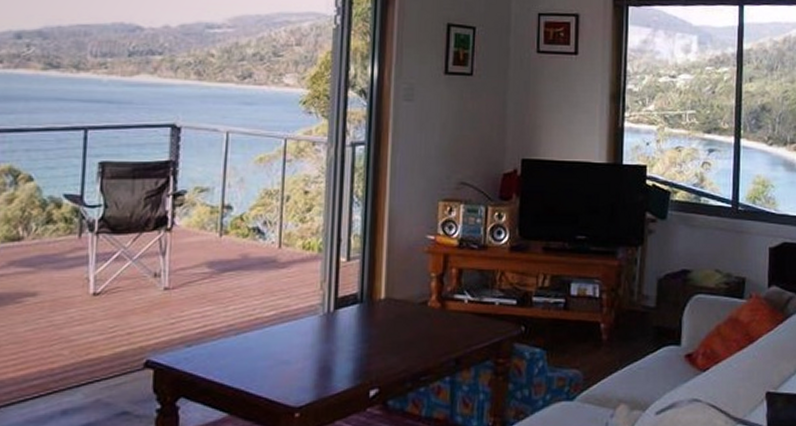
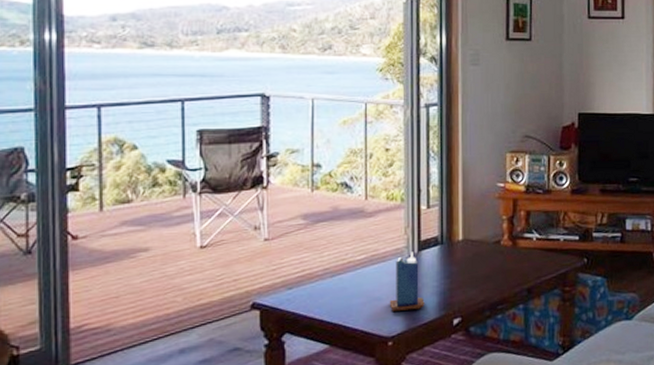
candle: none [298,310,339,378] -> present [389,251,425,311]

